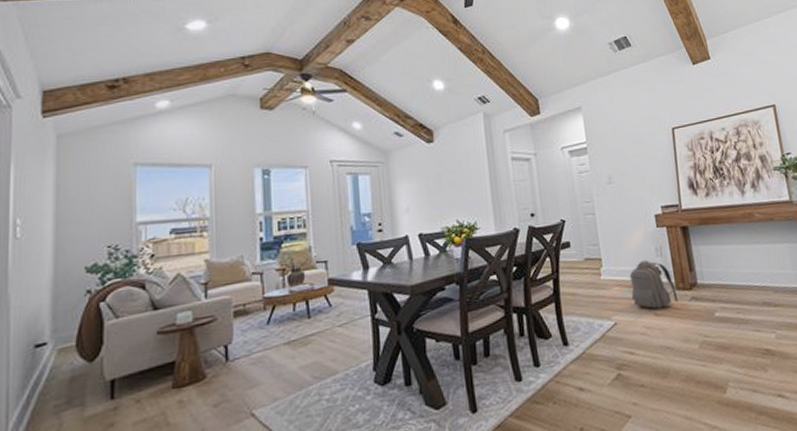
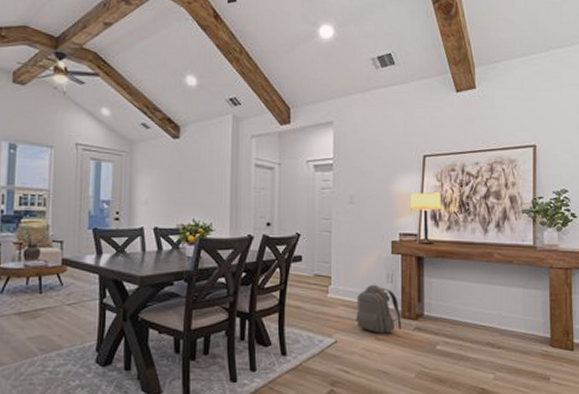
table lamp: none [666,161,697,215] -> present [410,192,441,246]

